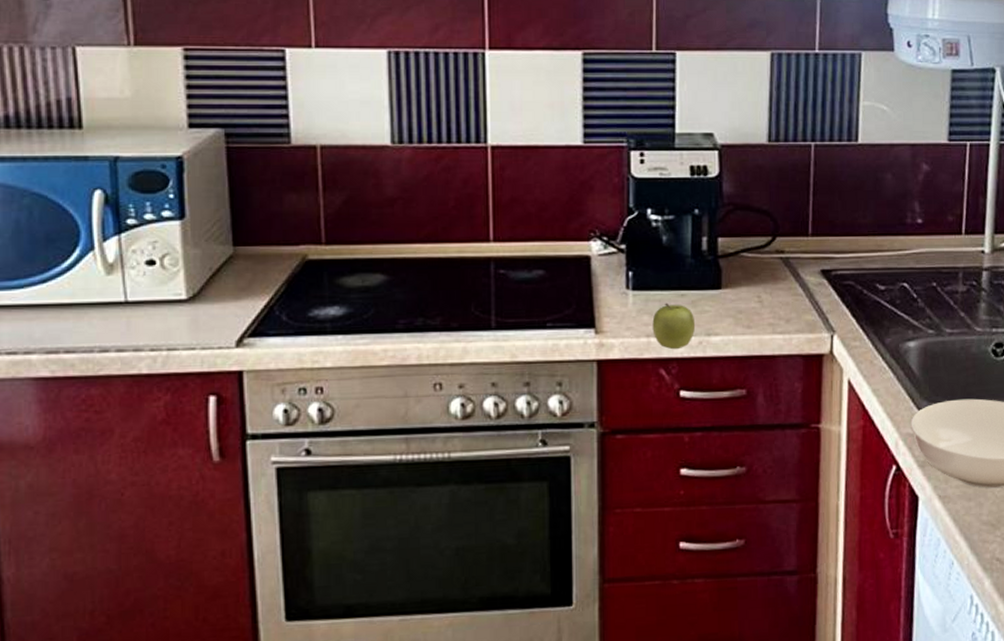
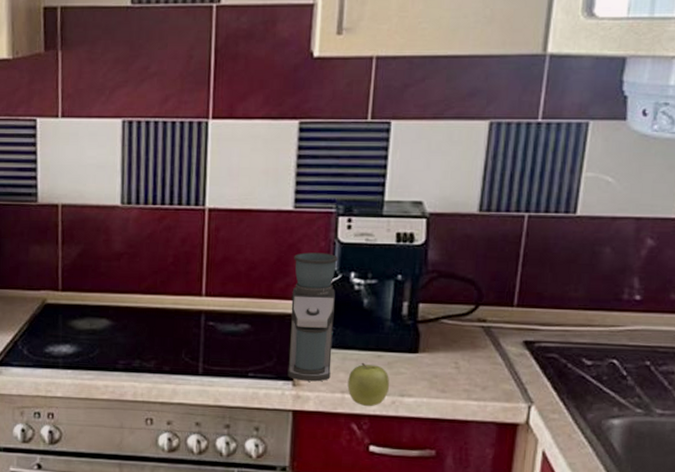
coffee grinder: none [587,189,634,328] -> present [287,252,338,382]

